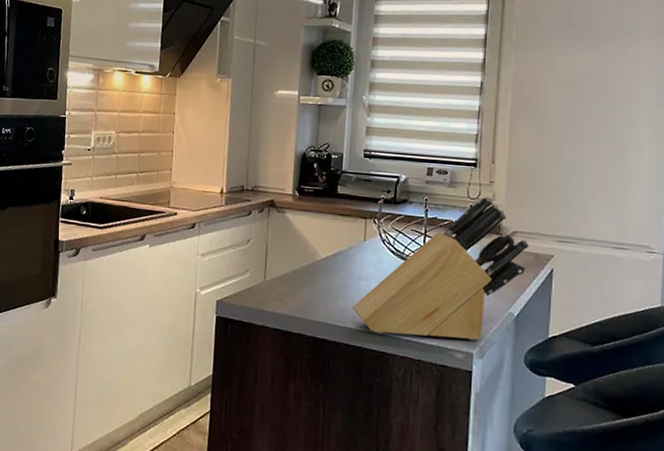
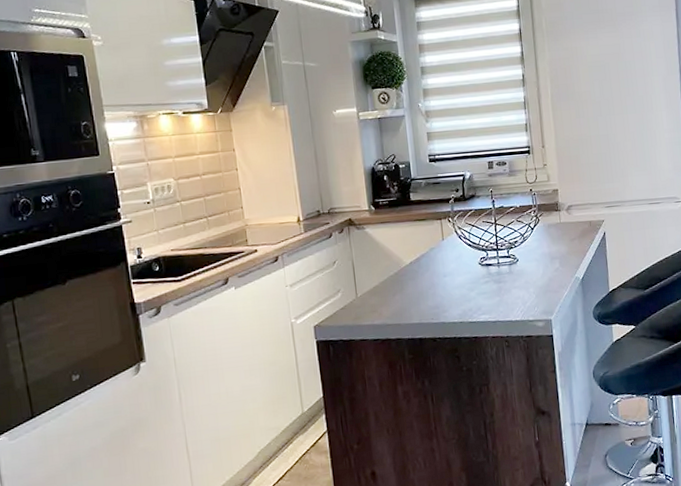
knife block: present [351,196,529,341] -> none [441,178,584,322]

